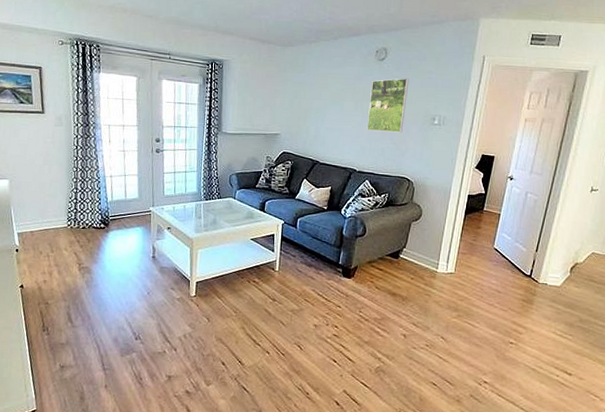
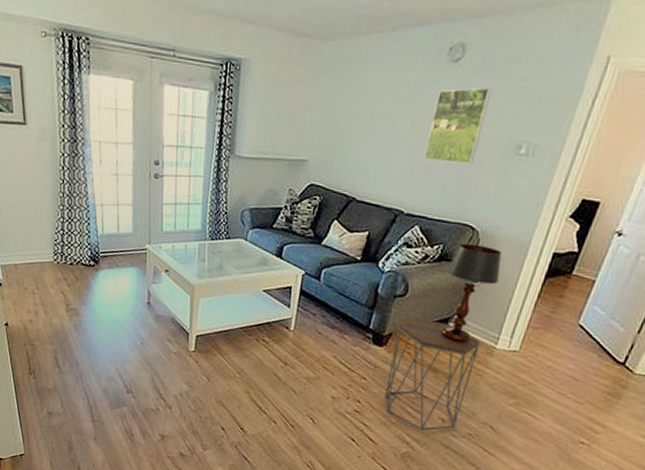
side table: none [357,253,425,347] -> present [385,318,480,431]
table lamp: none [393,191,433,270] -> present [440,243,502,344]

